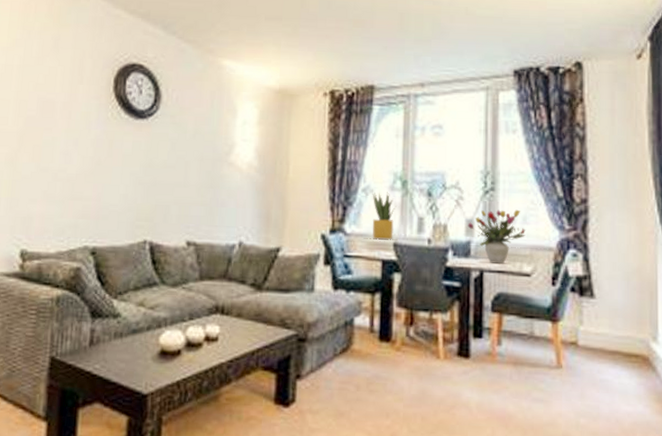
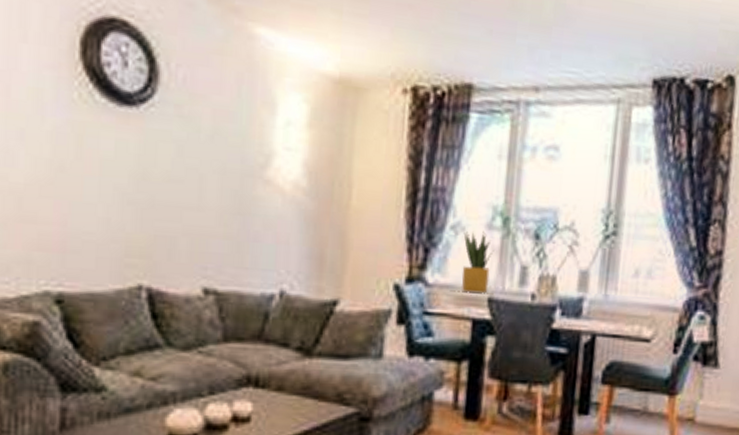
flower arrangement: present [468,209,526,264] -> none [581,259,649,327]

